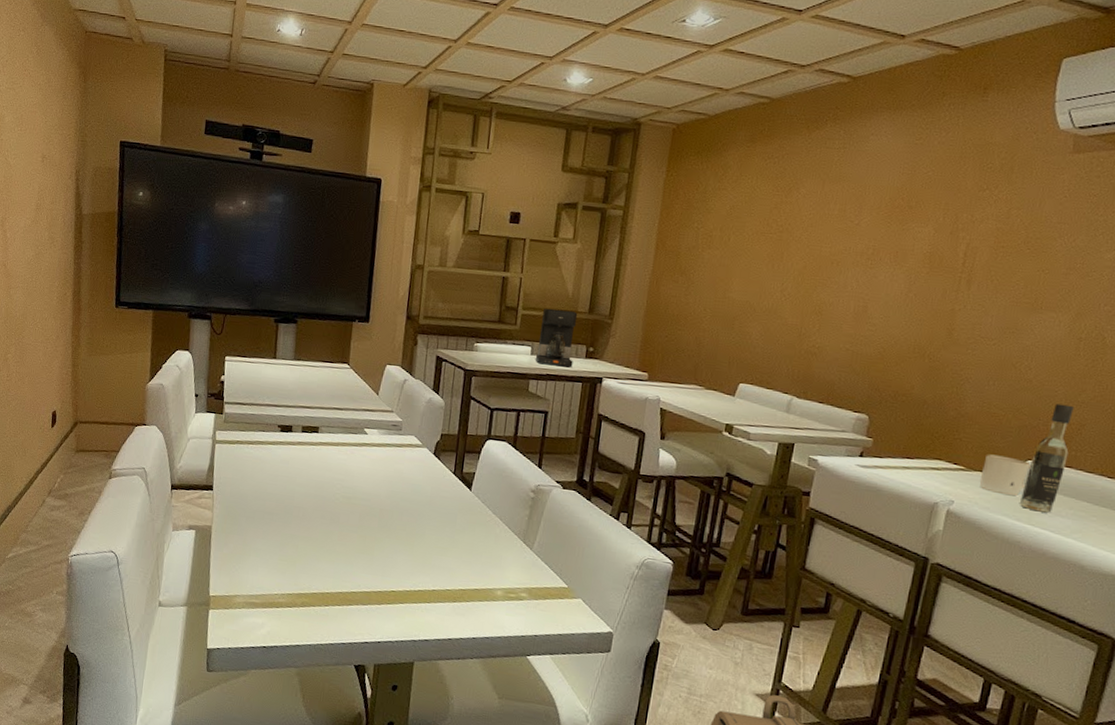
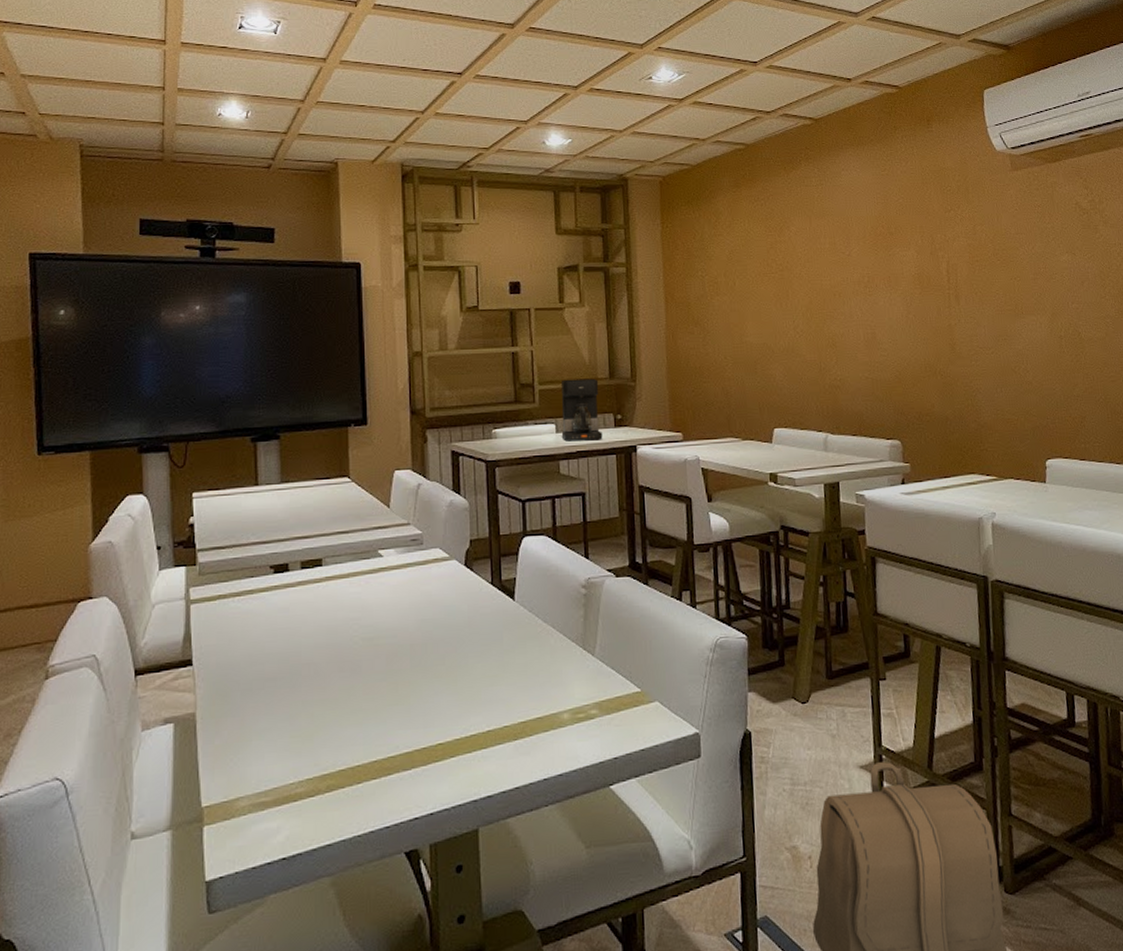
mug: present [979,454,1031,497] -> none [1011,459,1053,498]
bottle: present [1019,403,1074,513] -> none [1050,400,1081,509]

